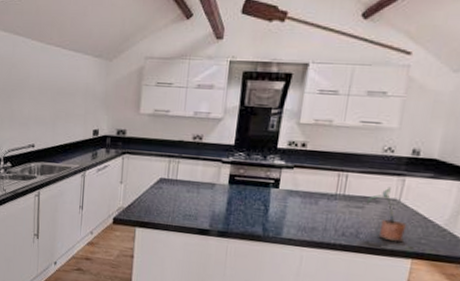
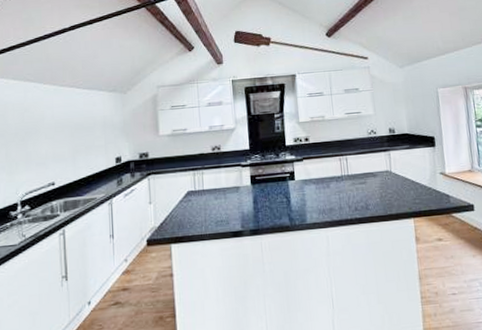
potted plant: present [366,187,406,243] -> none [366,161,404,207]

